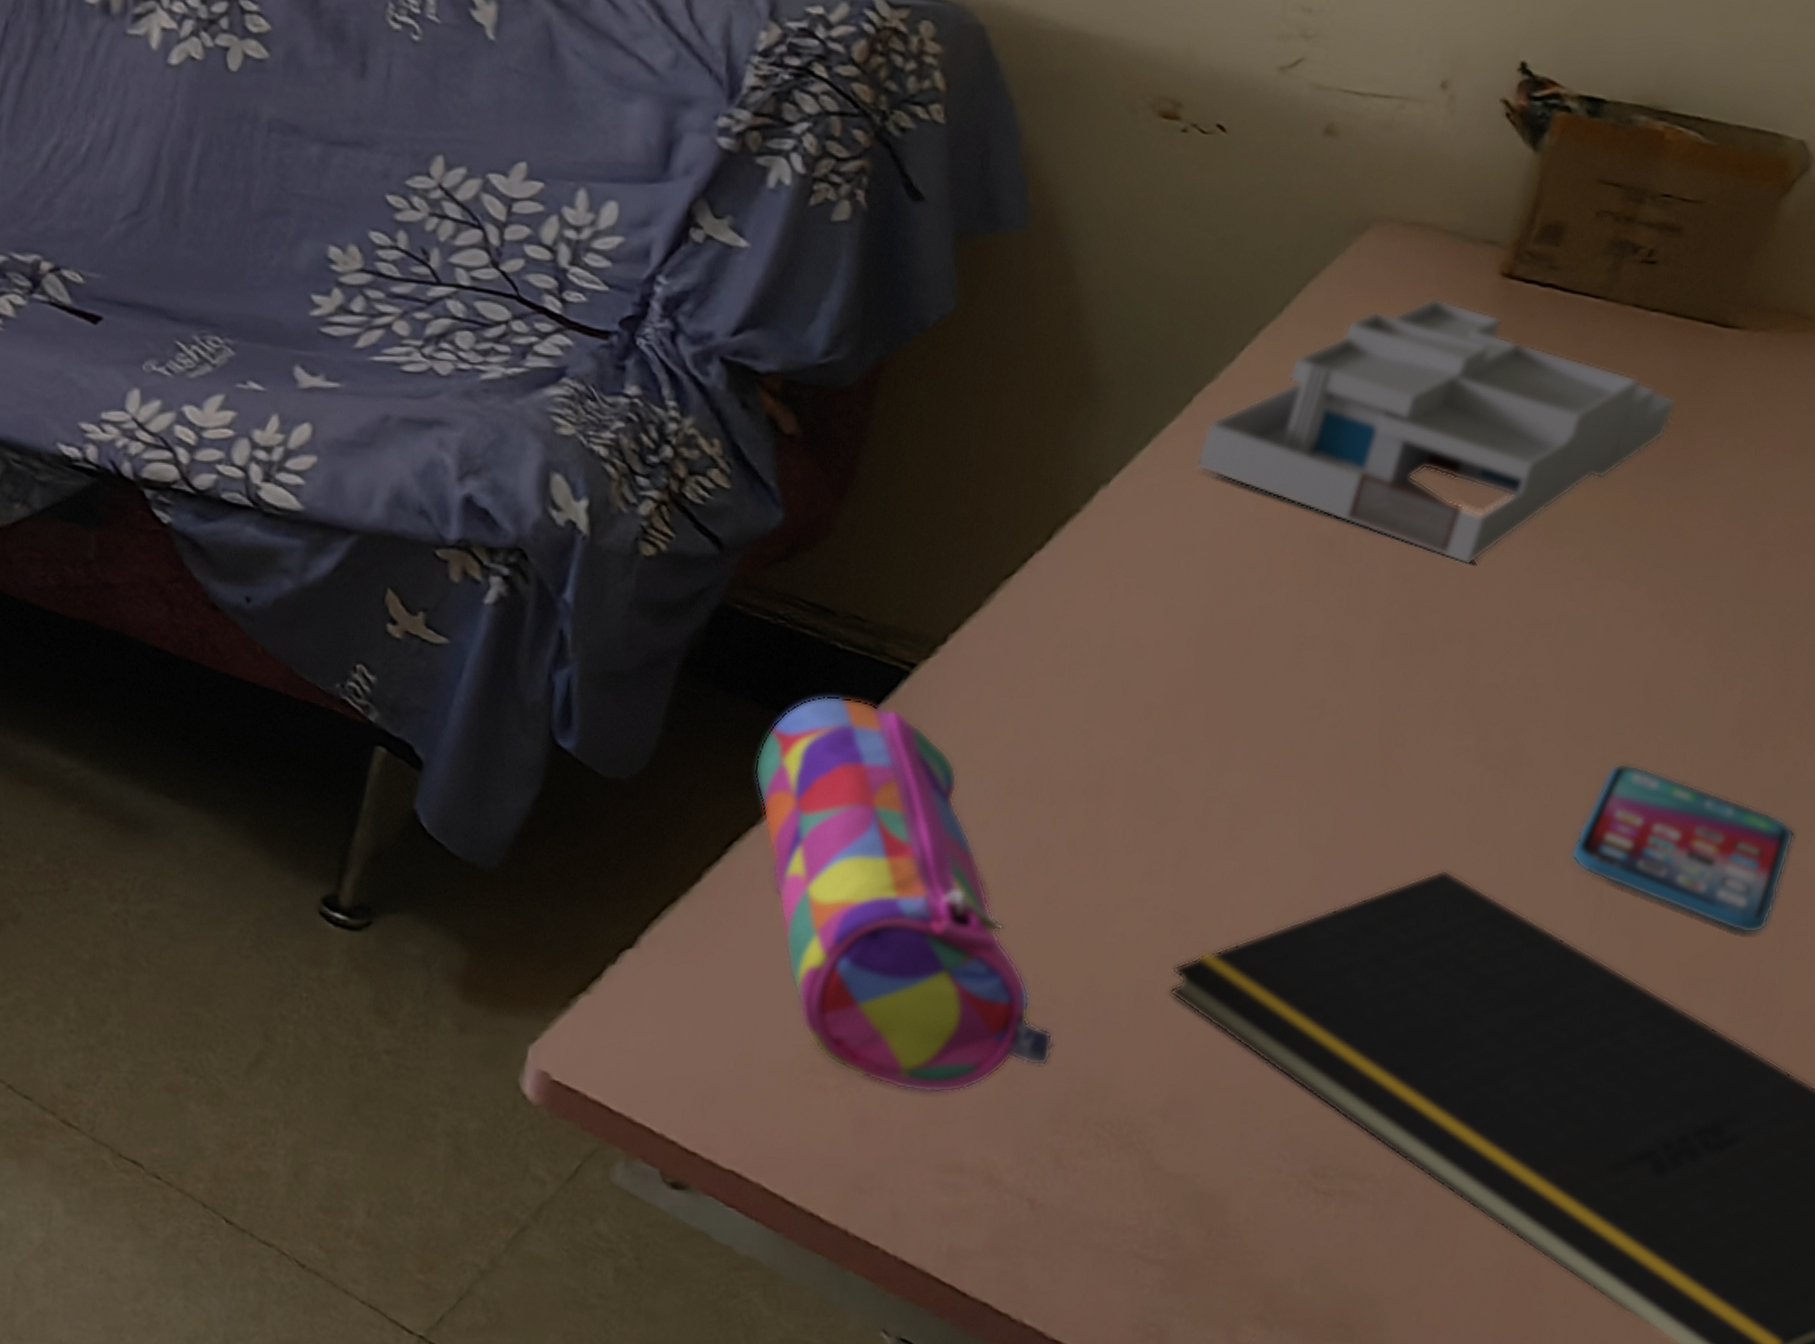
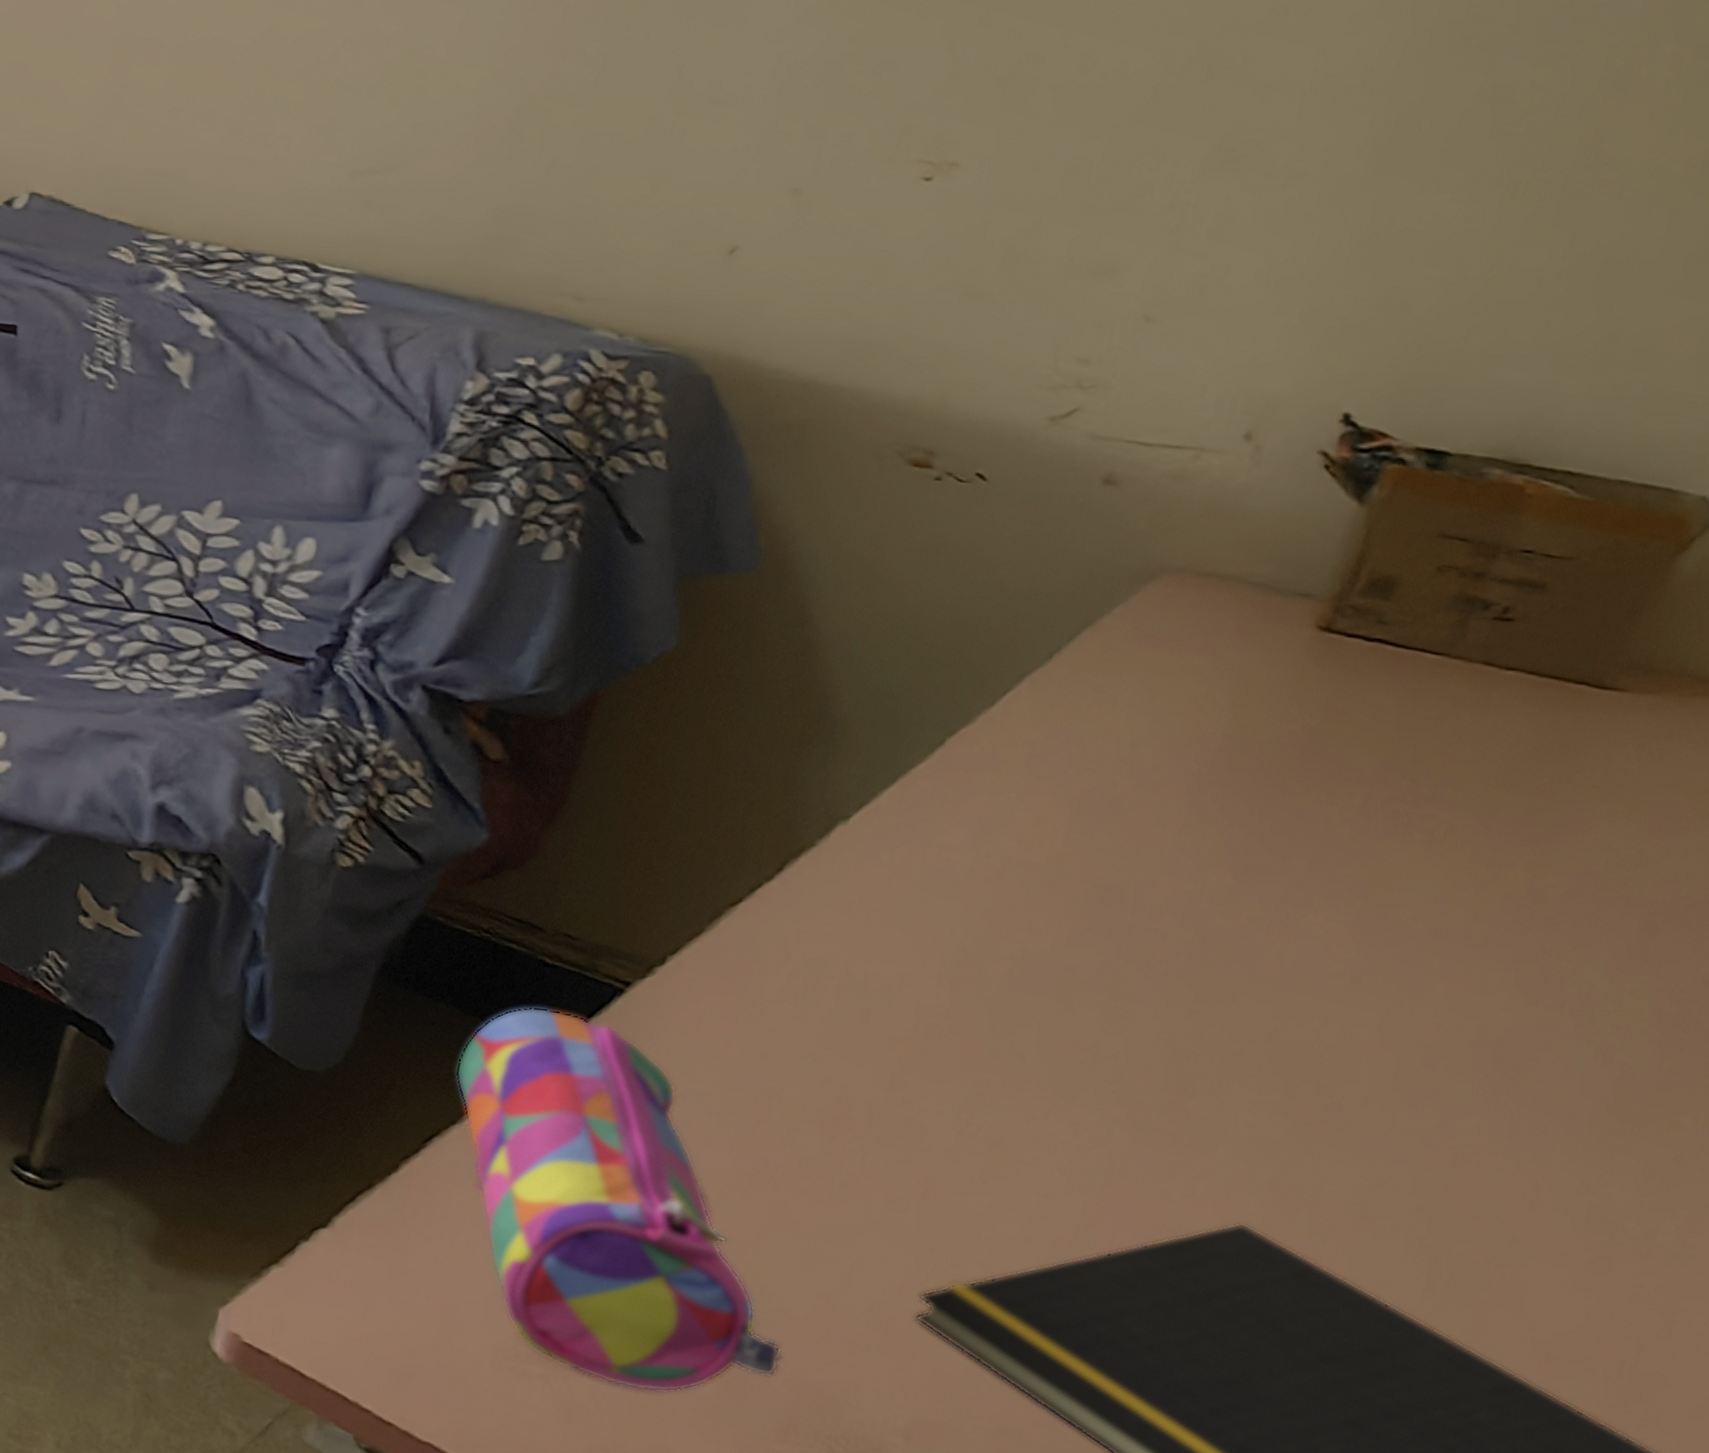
desk organizer: present [1196,298,1677,565] -> none [949,649,1538,919]
smartphone: present [1570,763,1795,934] -> none [1398,1130,1688,1318]

